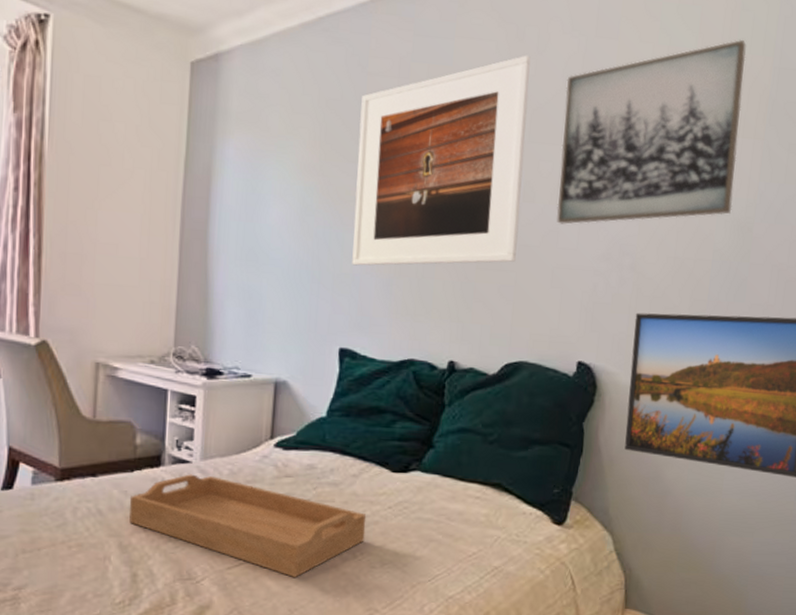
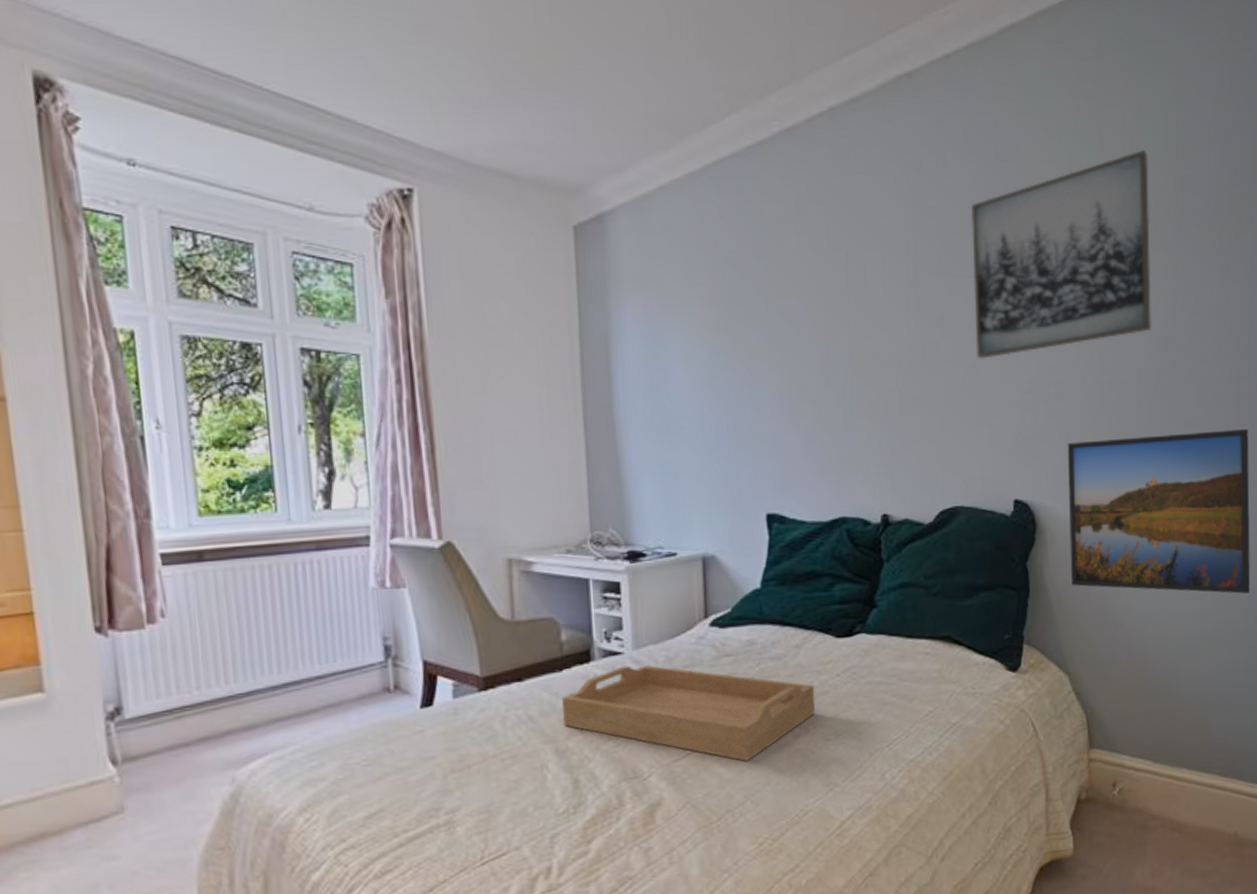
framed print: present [352,55,531,266] -> none [760,186,939,425]

